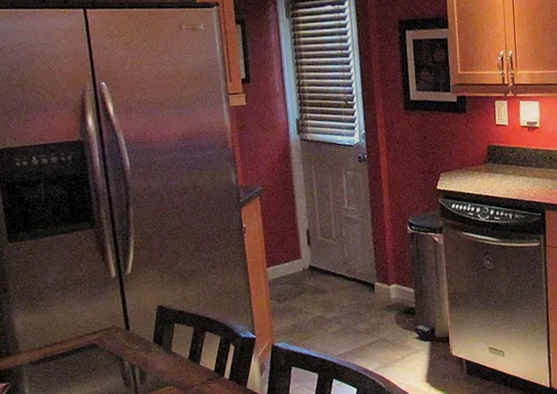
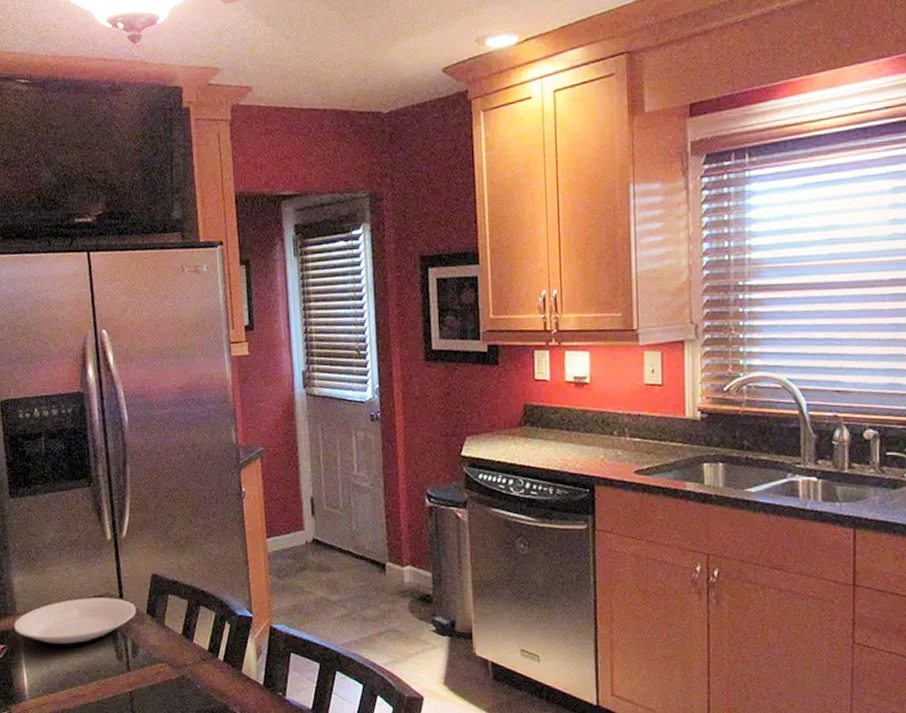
plate: none [17,330,143,381] -> present [14,598,137,647]

